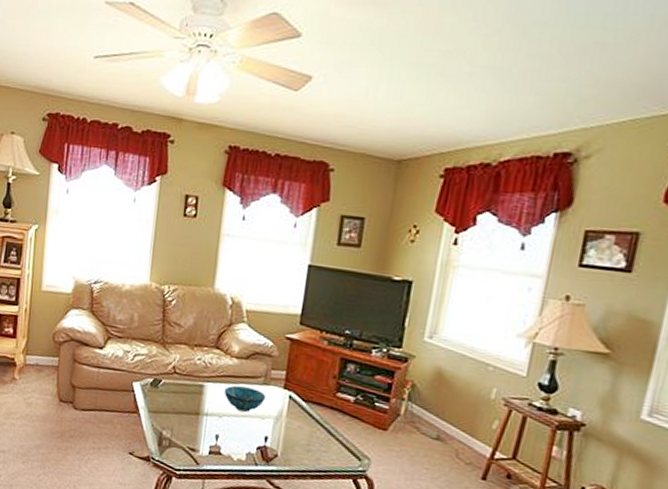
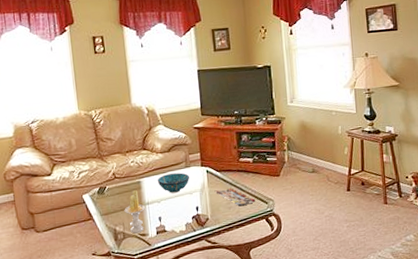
candle: none [176,394,203,446] -> present [124,190,146,234]
magazine: none [293,423,346,454] -> present [214,187,256,207]

